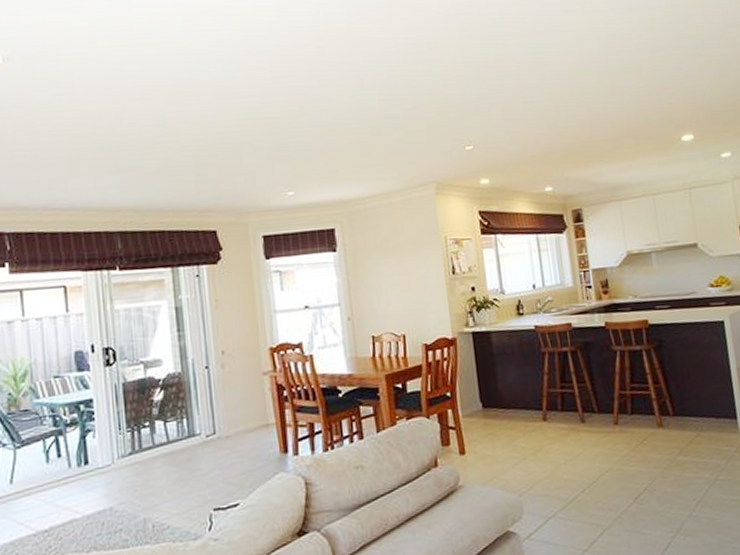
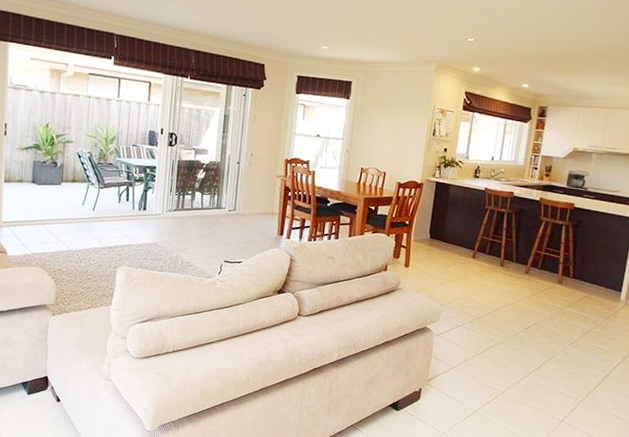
coffee maker: none [629,276,659,302] -> present [565,168,589,191]

